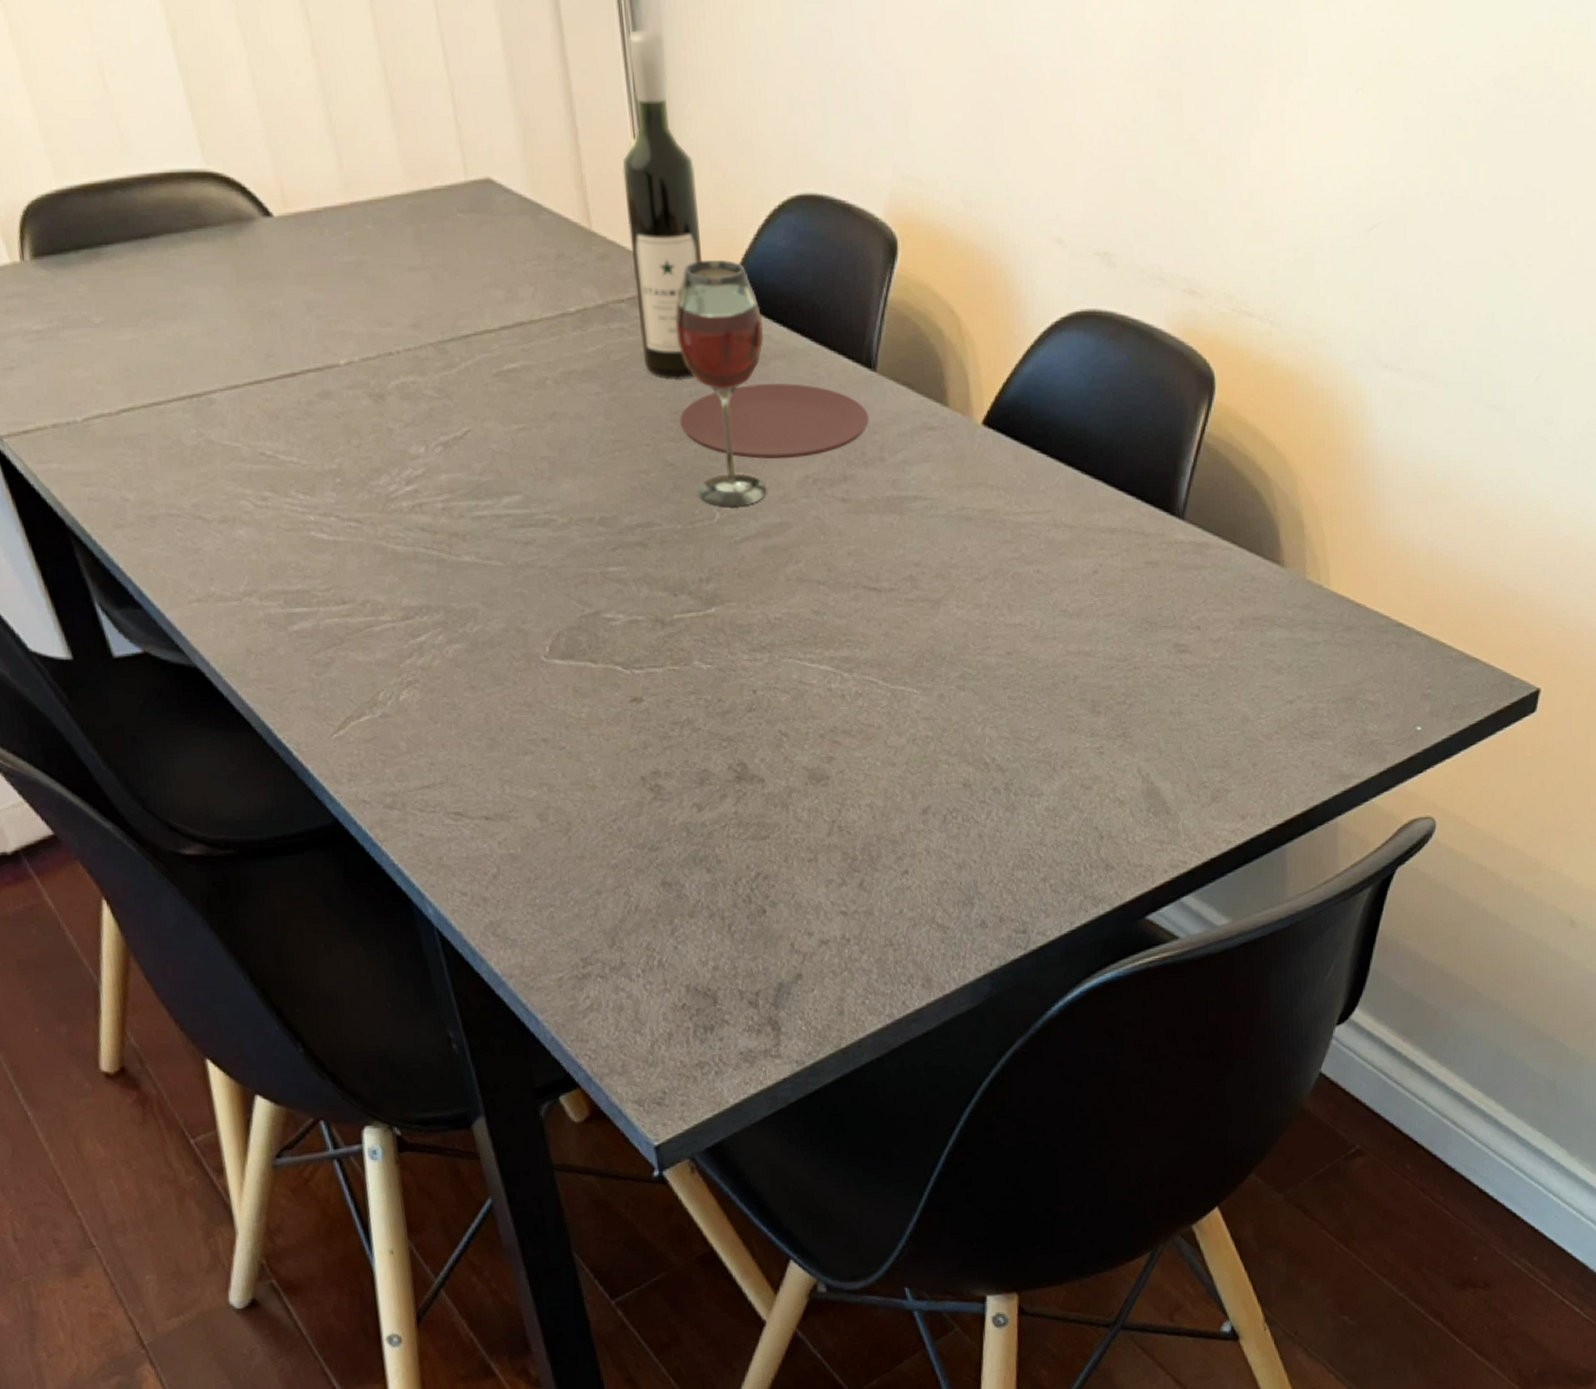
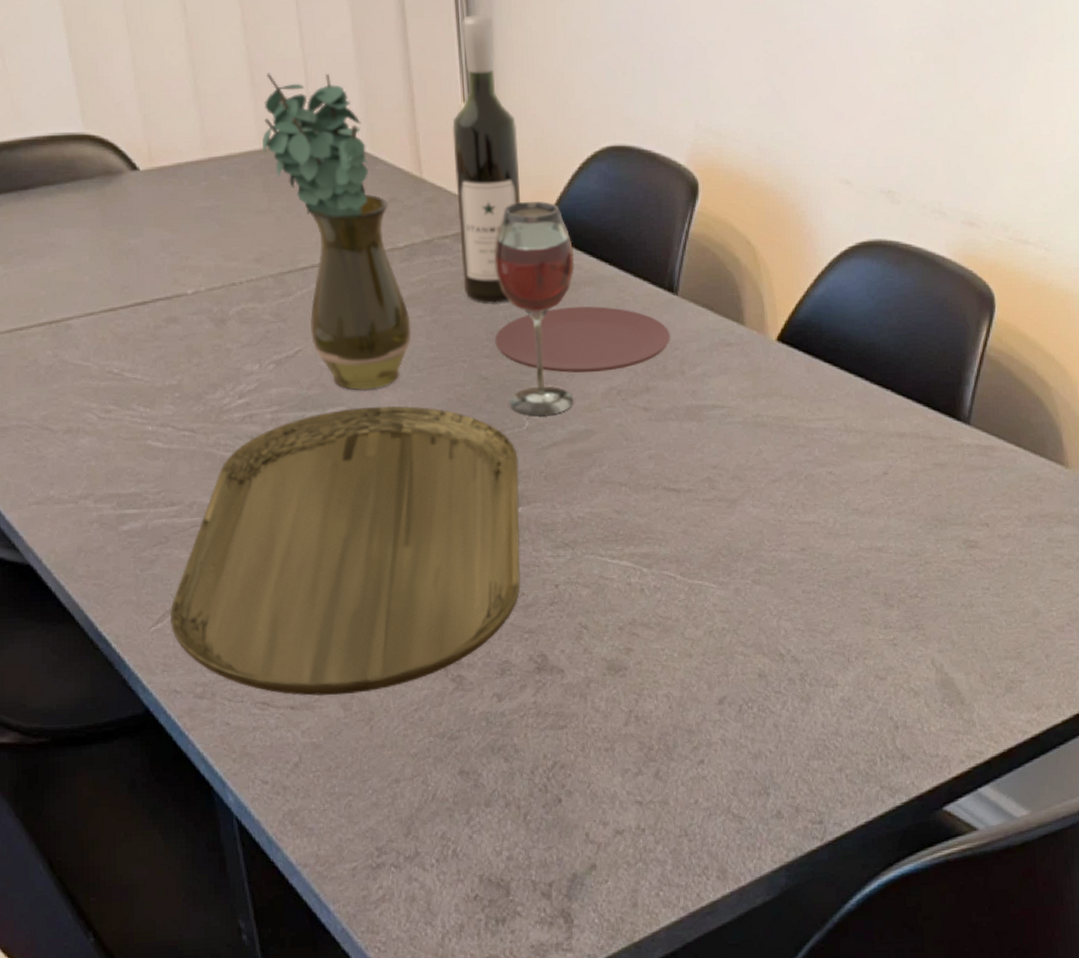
placemat: none [351,494,717,806] -> present [170,405,521,696]
vase: none [408,99,589,476] -> present [261,73,411,390]

